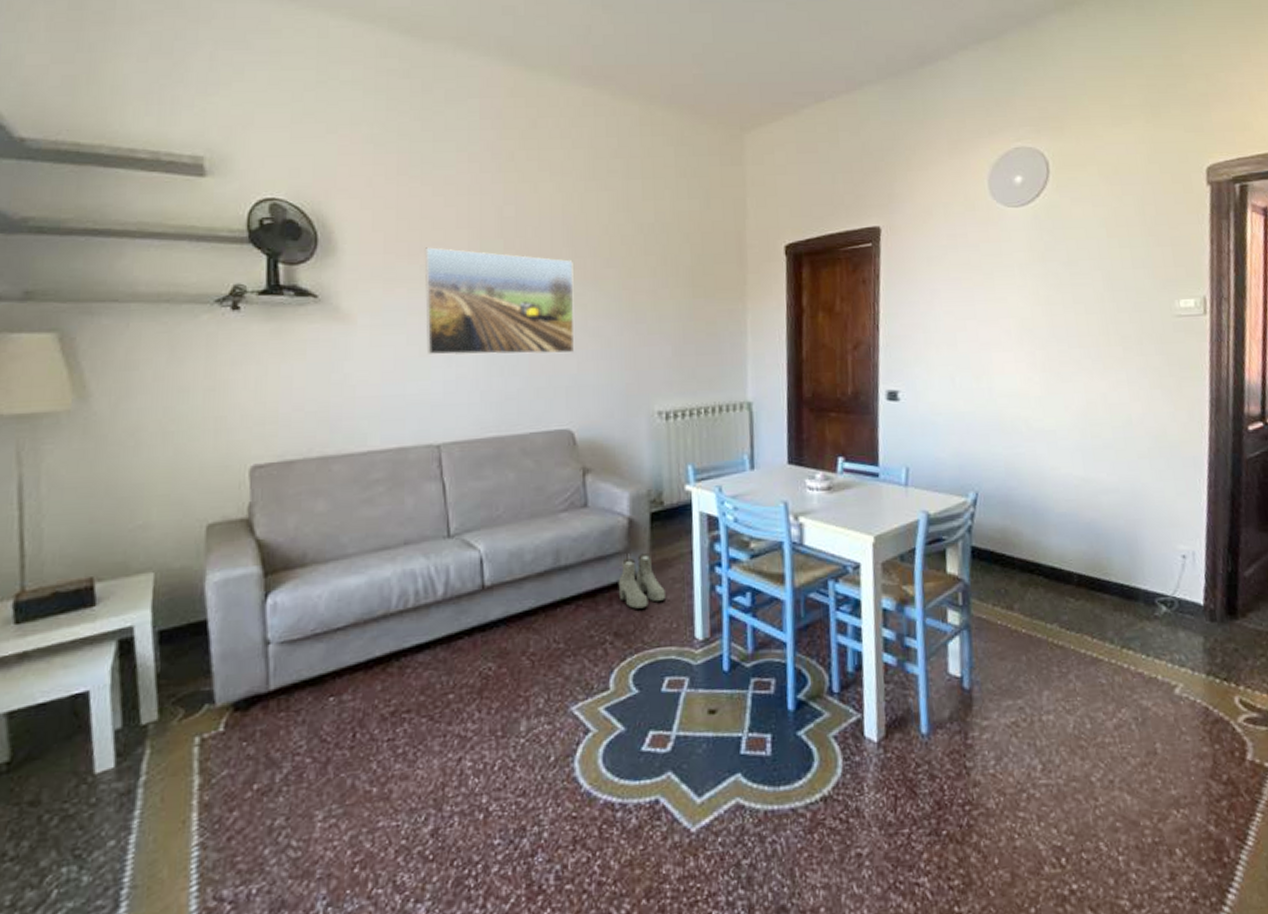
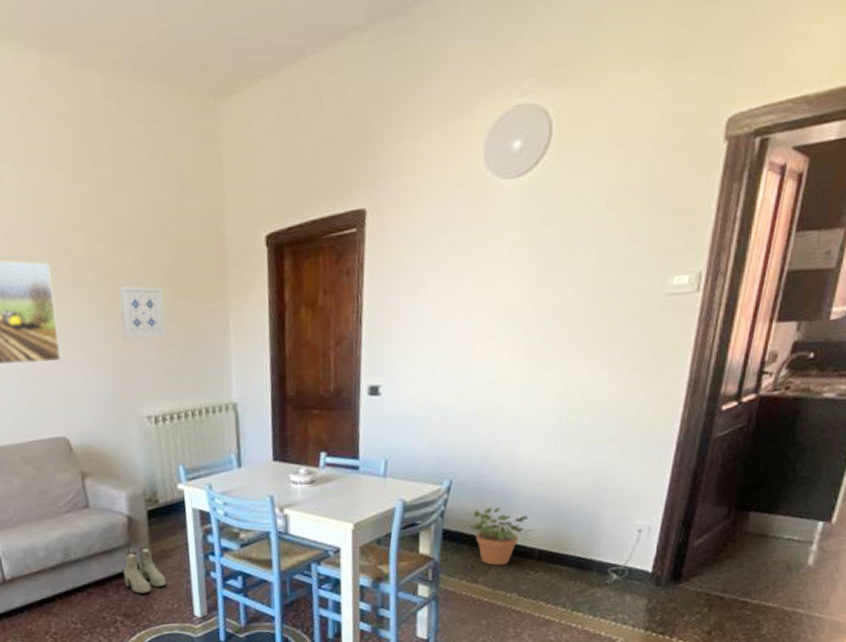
wall art: none [639,285,683,335] -> present [119,286,166,340]
potted plant: none [998,523,1070,590] -> present [468,507,534,566]

